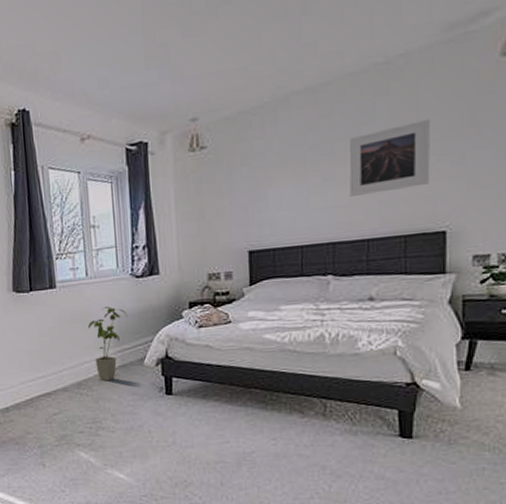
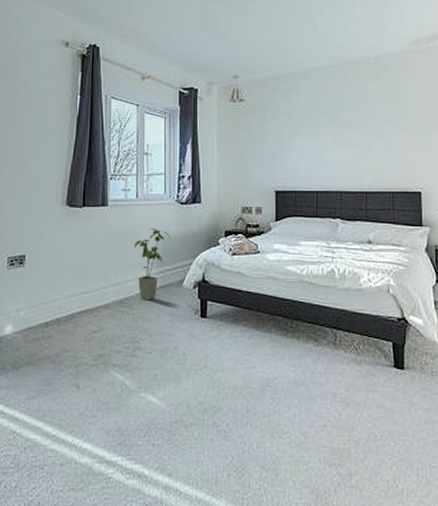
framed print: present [347,118,431,198] -> none [350,104,409,157]

